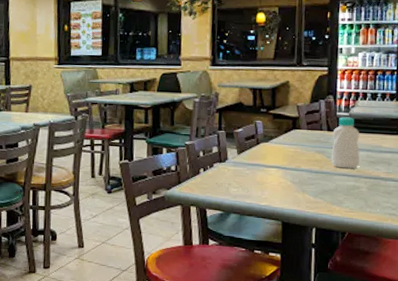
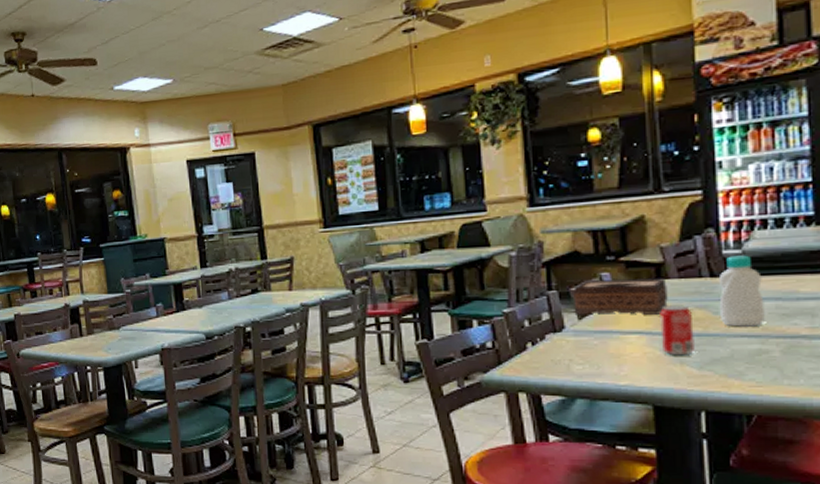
tissue box: none [235,126,299,155] -> present [573,278,668,315]
beverage can: none [291,149,314,187] -> present [660,305,695,356]

